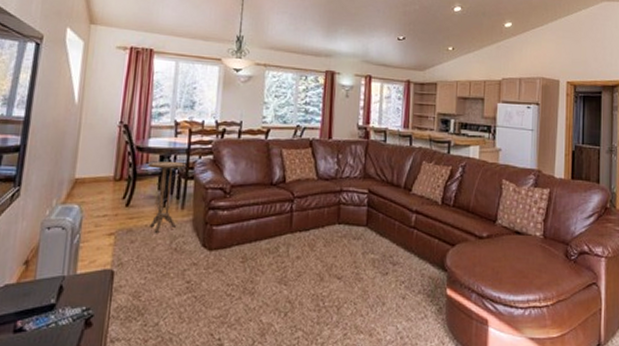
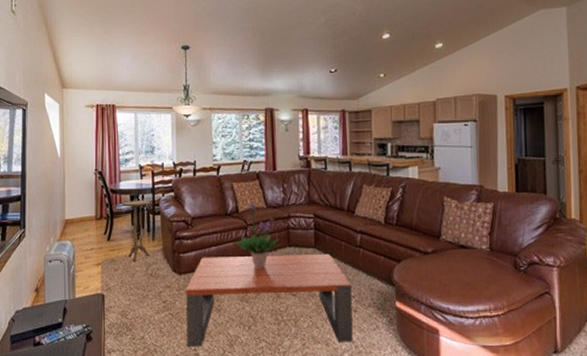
coffee table: none [210,231,402,336] -> present [186,253,353,347]
potted plant: none [279,171,331,248] -> present [235,201,283,269]

